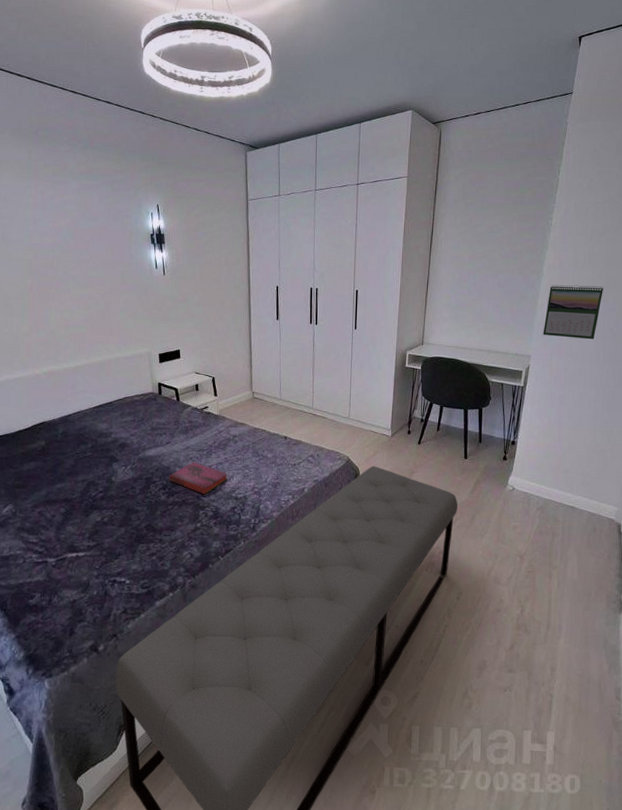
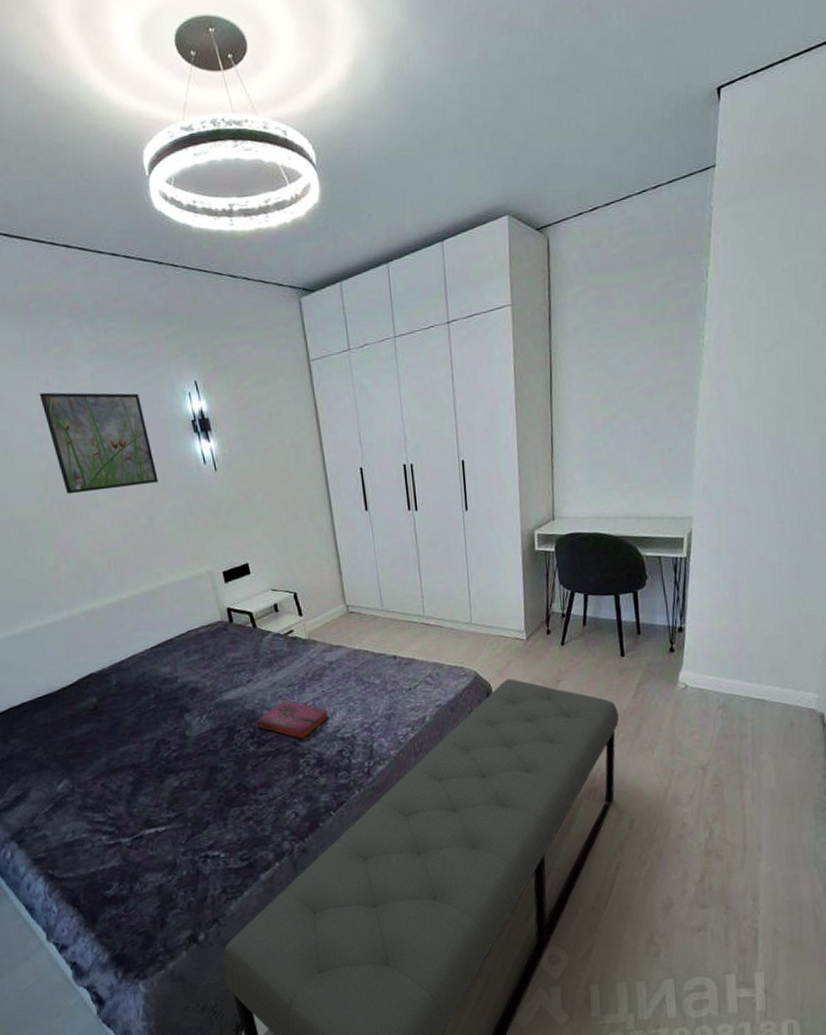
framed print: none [35,199,118,279] -> present [39,392,158,494]
calendar: present [543,284,603,340] -> none [705,417,778,490]

